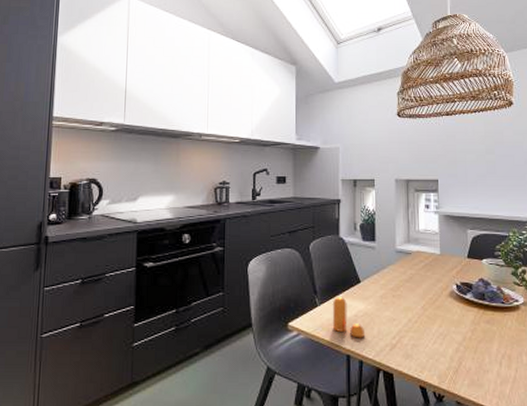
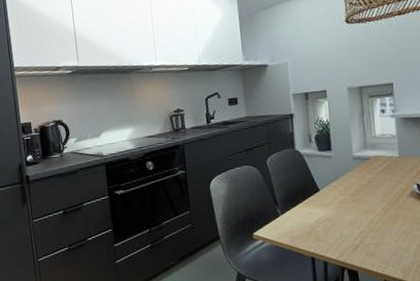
pepper shaker: present [332,297,364,338] -> none [294,206,327,242]

